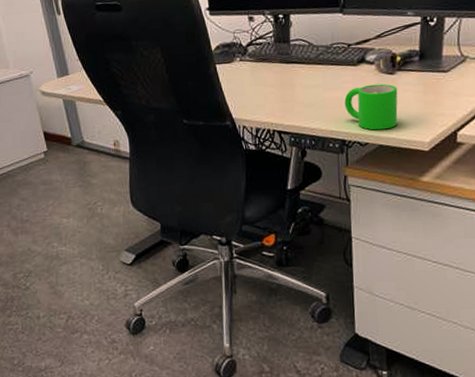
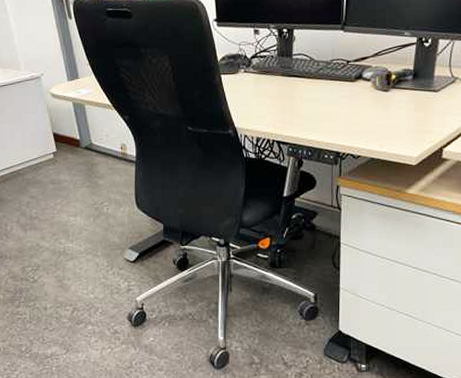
mug: present [344,83,398,130] -> none [341,100,391,144]

